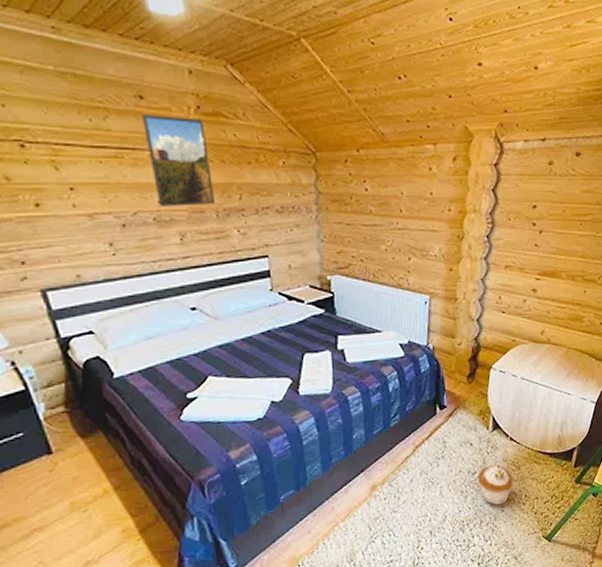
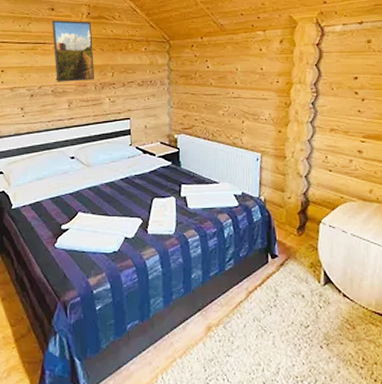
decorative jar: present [478,457,514,506] -> none [310,314,349,365]

